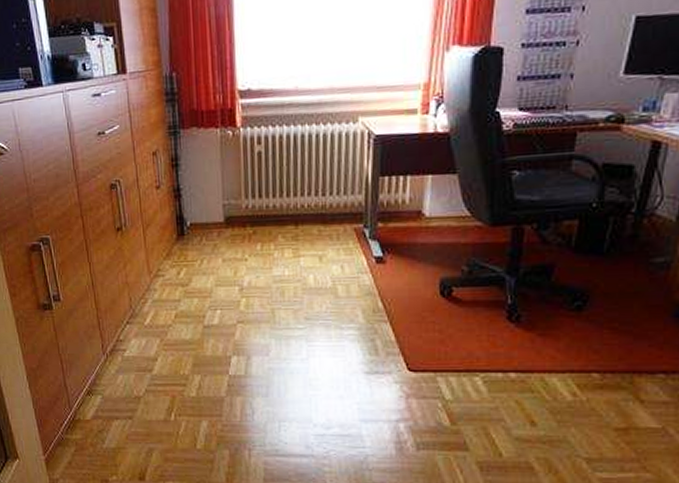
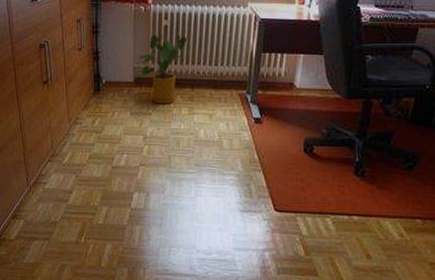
house plant: none [228,160,287,247] -> present [138,34,188,104]

